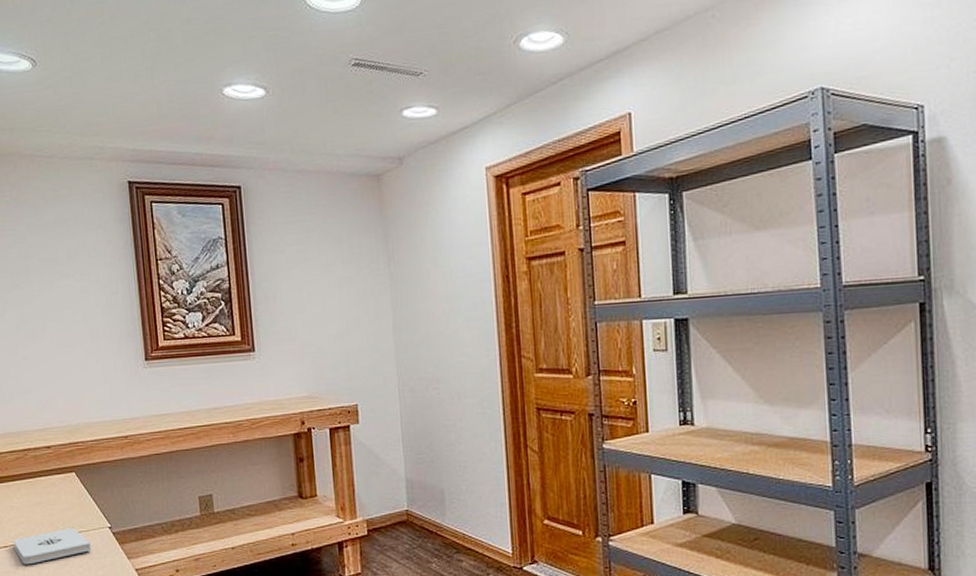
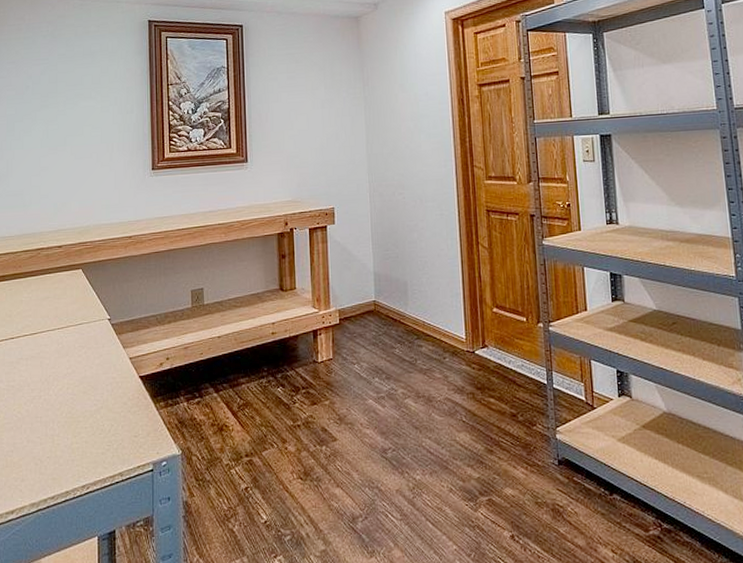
notepad: present [13,527,92,565] -> none [19,319,91,355]

